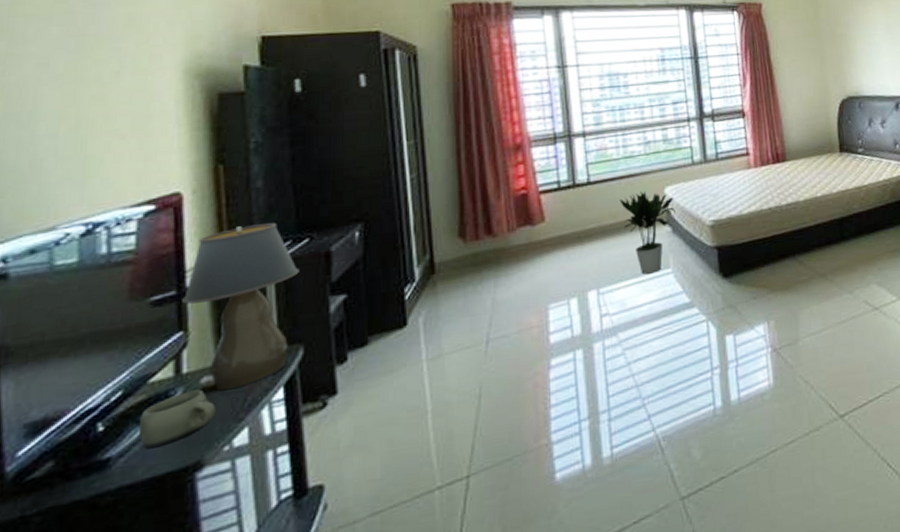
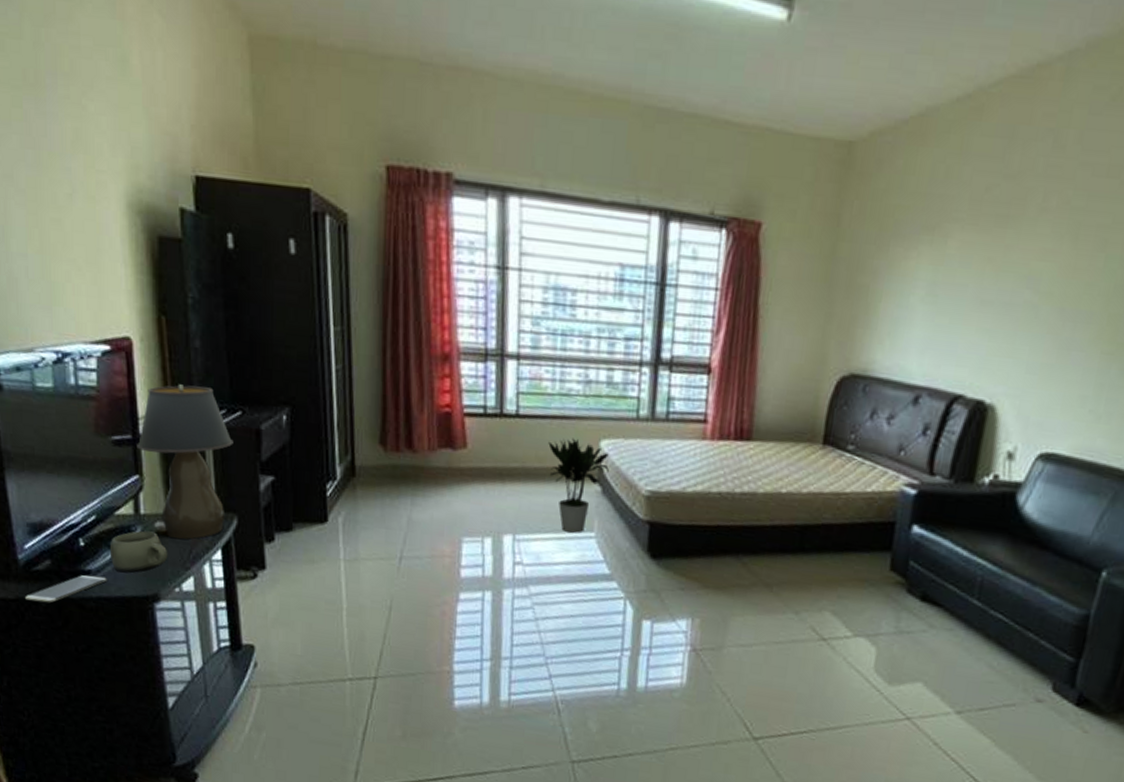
smartphone: none [10,460,133,522] -> present [25,574,107,604]

